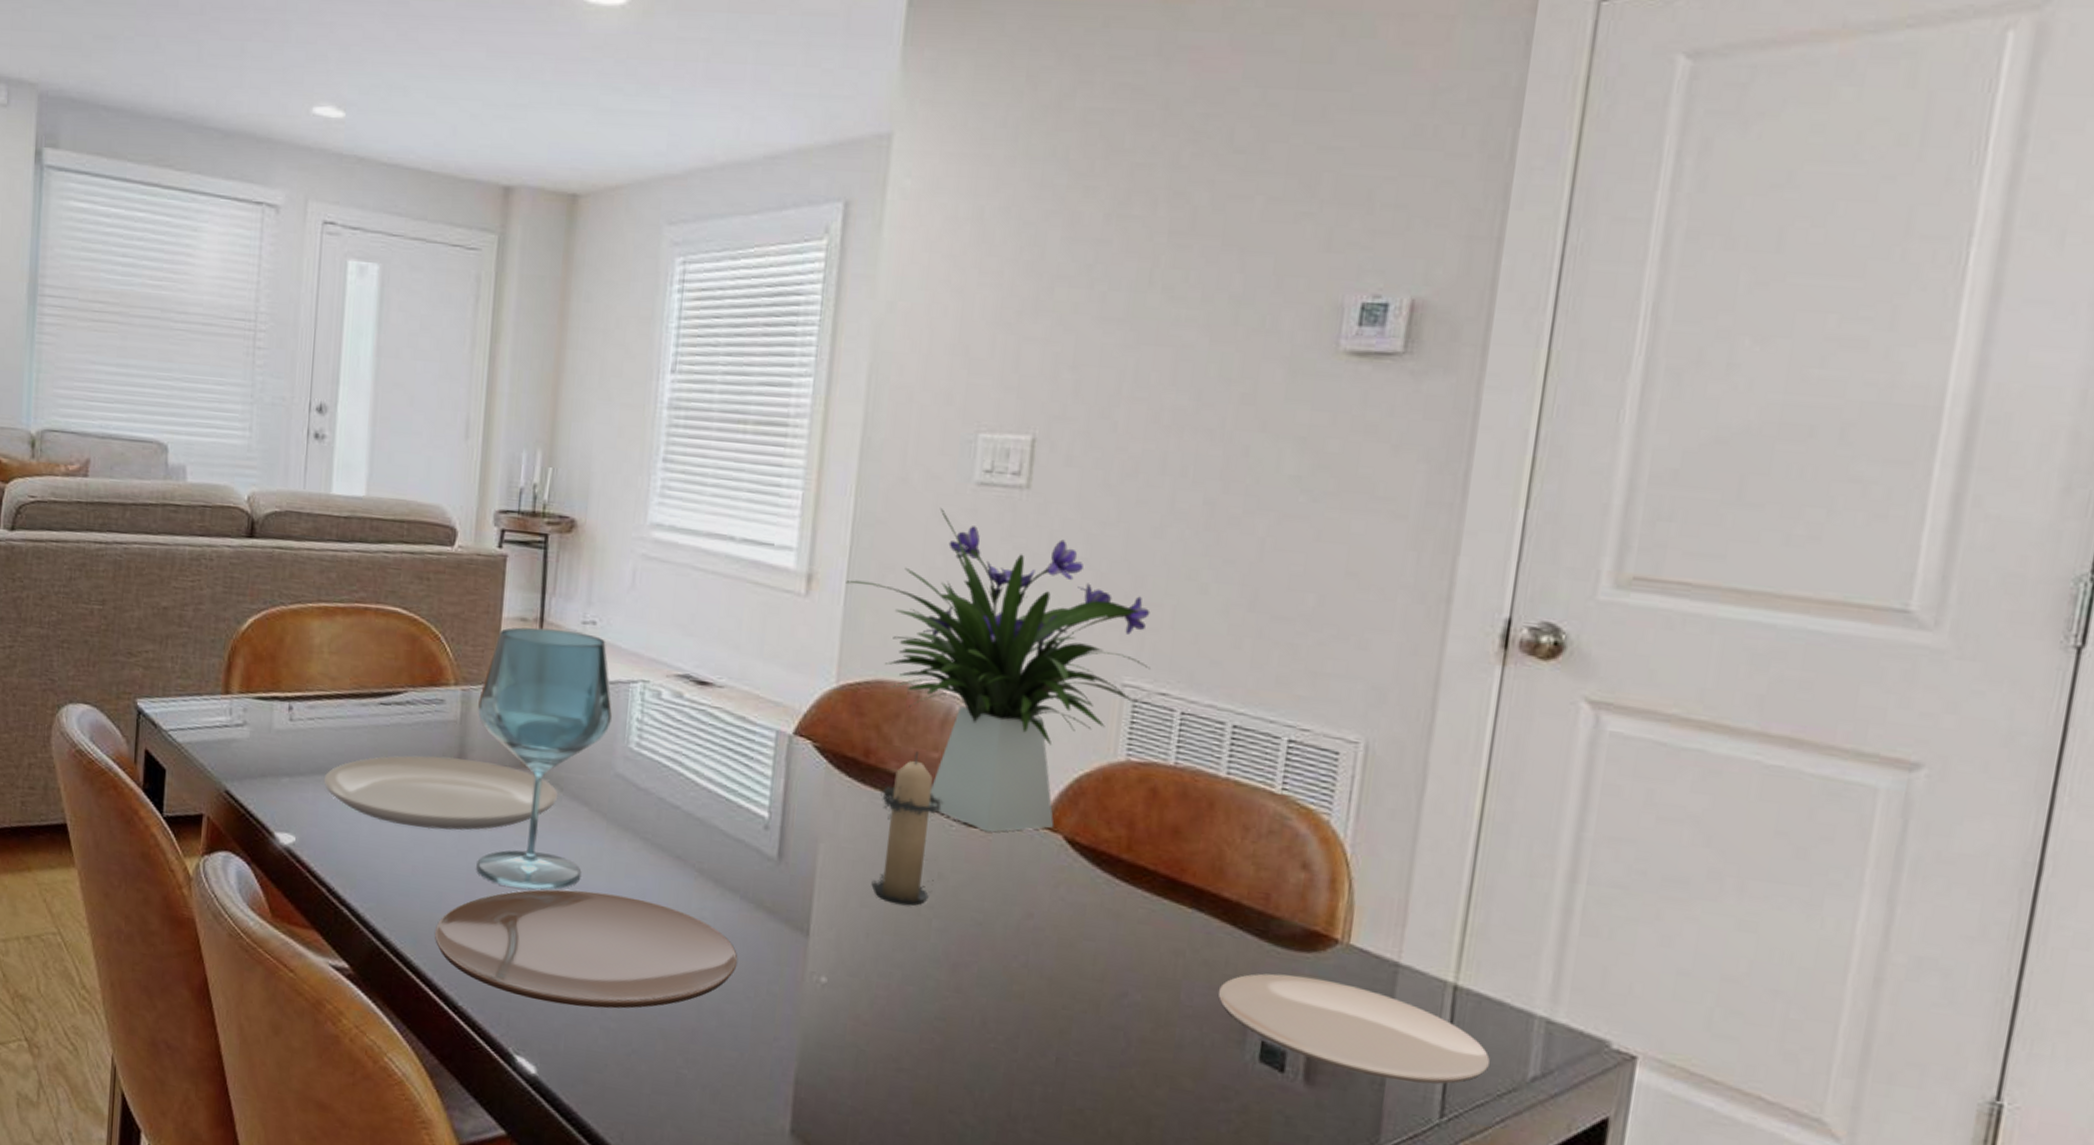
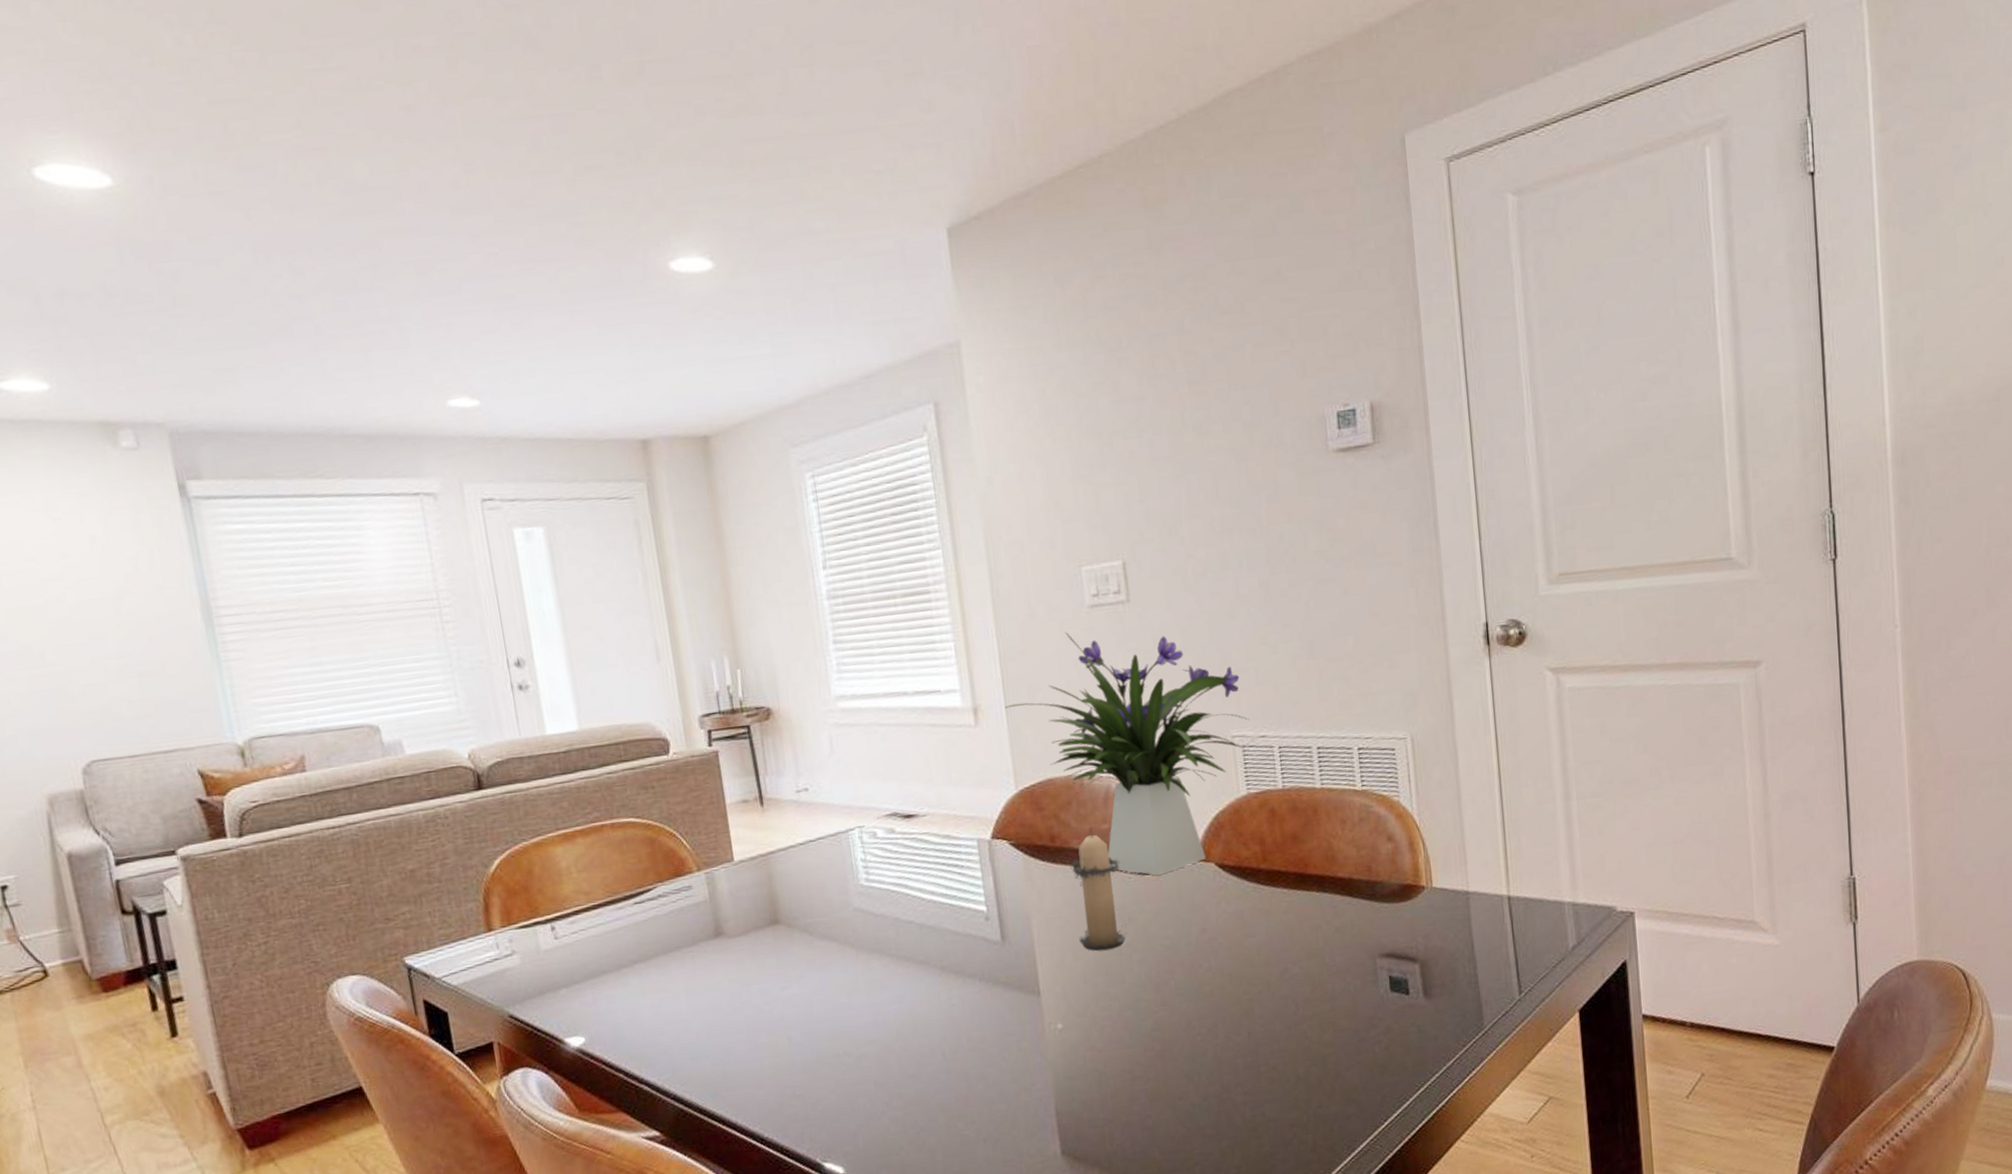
plate: present [323,755,559,830] -> none [598,926,810,1002]
plate: present [434,889,738,1009] -> none [729,1004,989,1114]
wine glass: present [476,627,613,890] -> none [721,800,845,1027]
plate: present [1217,973,1491,1084] -> none [1351,916,1544,980]

